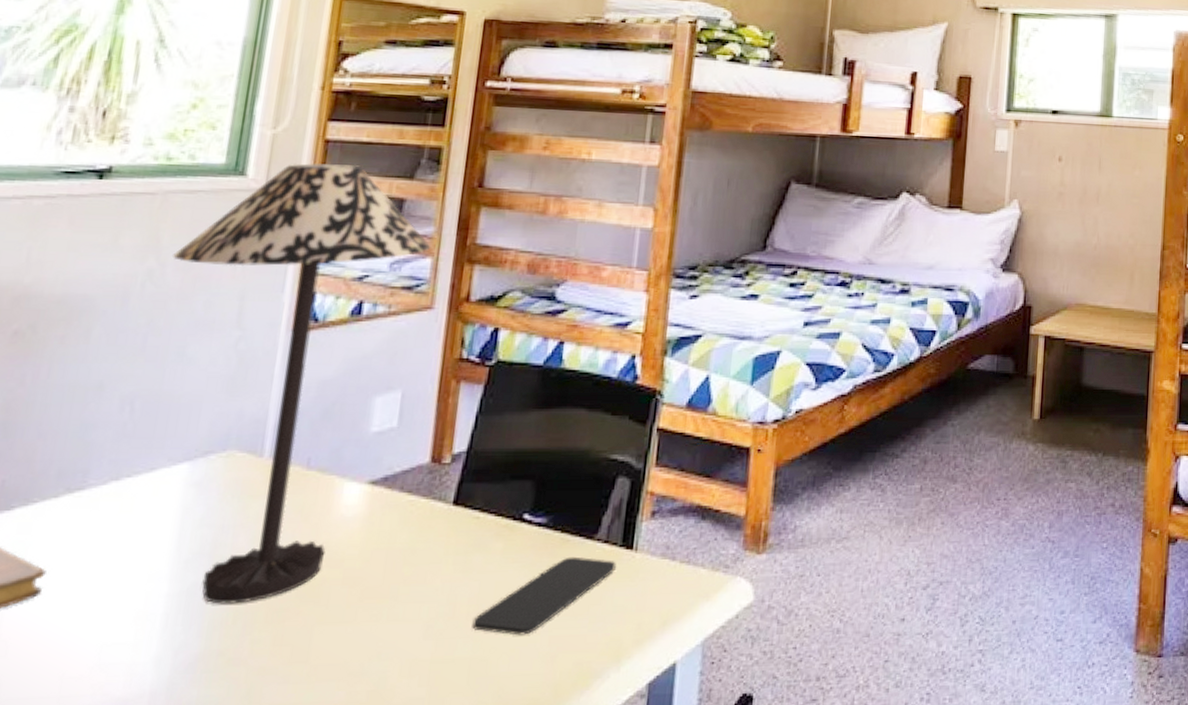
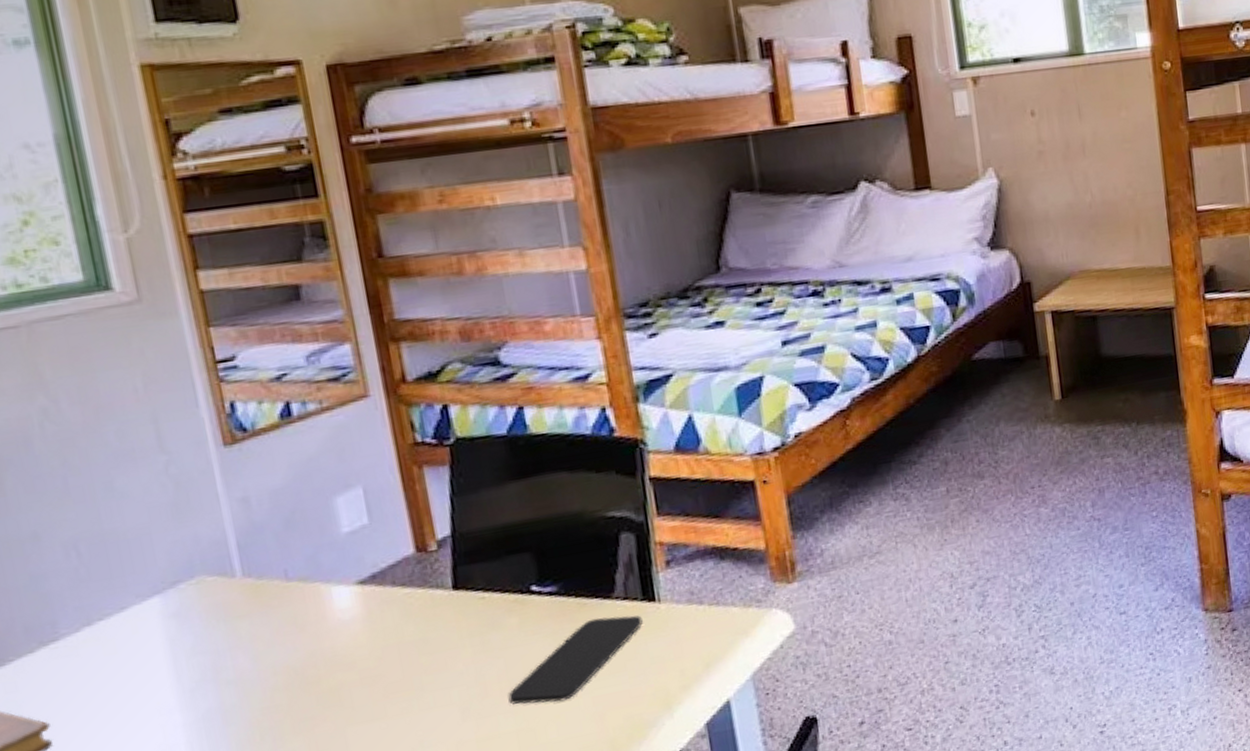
table lamp: present [173,163,431,604] -> none [62,256,346,725]

